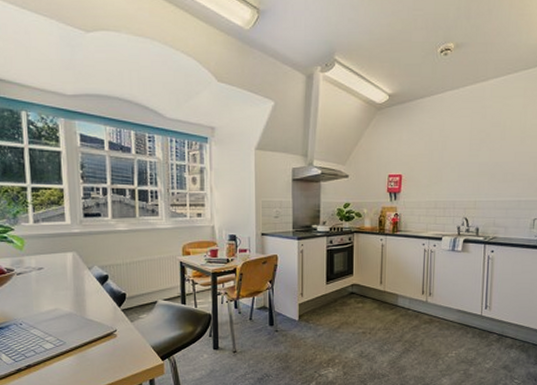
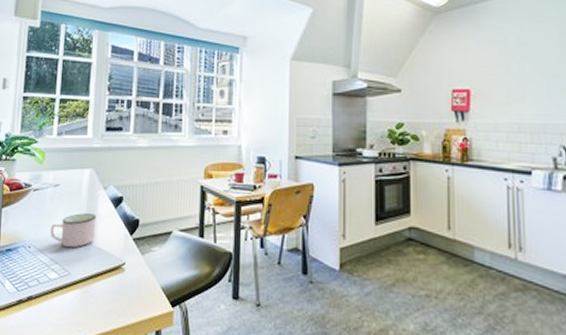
mug: none [40,292,86,322] -> present [50,213,97,248]

